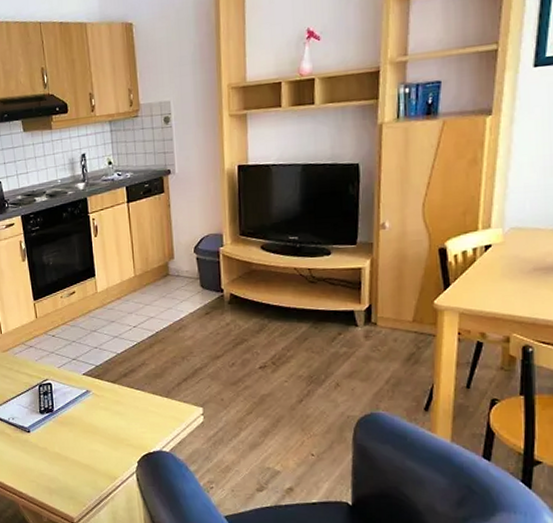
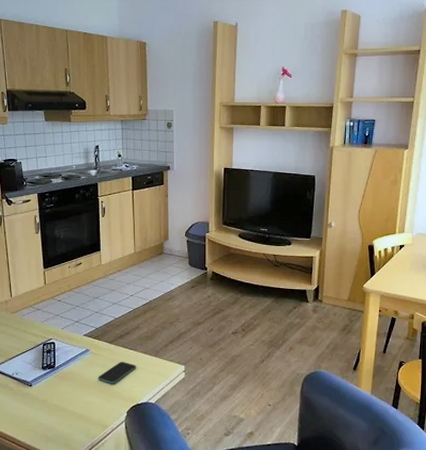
smartphone: none [102,403,145,430] -> present [98,361,136,384]

